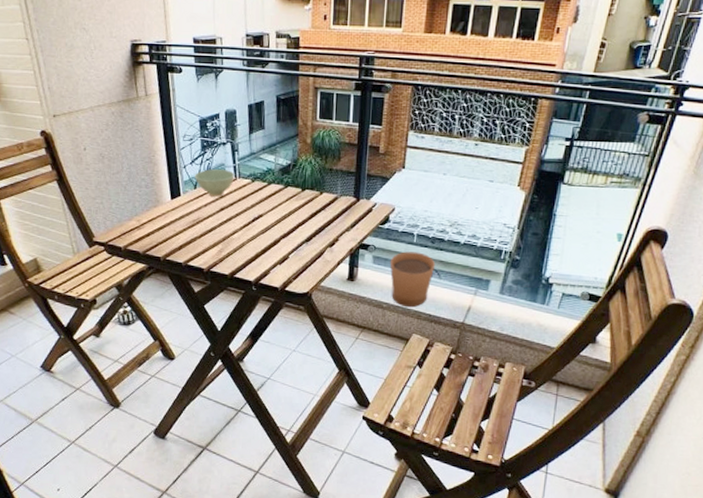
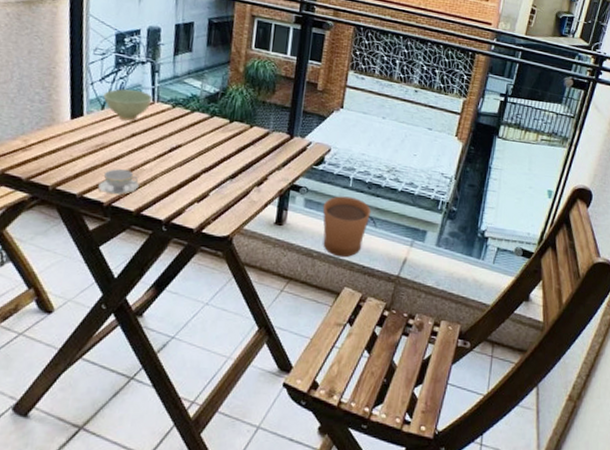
teacup: none [198,239,231,262] -> present [98,169,140,195]

